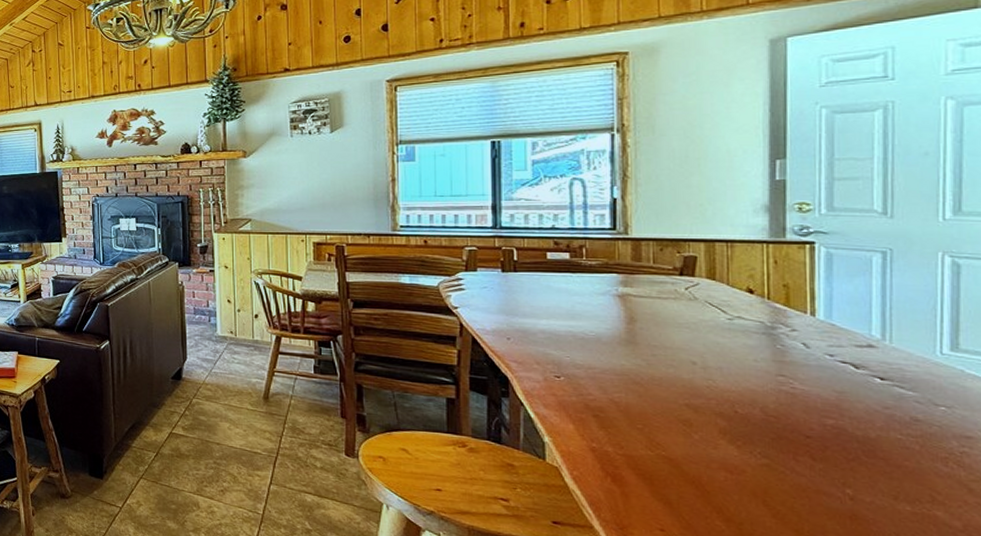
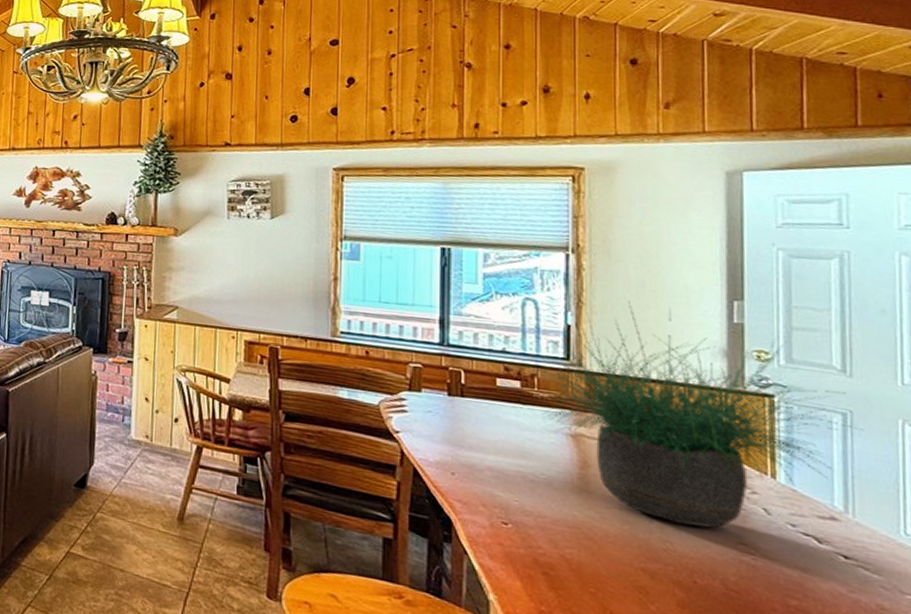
potted plant: none [578,170,903,365] -> present [530,300,864,529]

